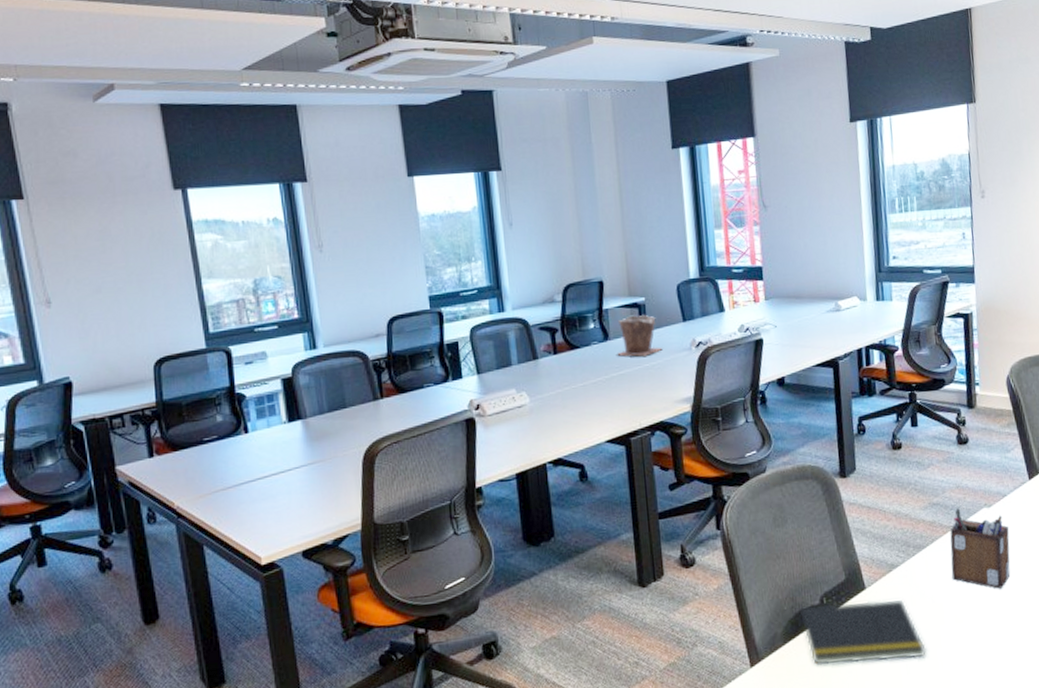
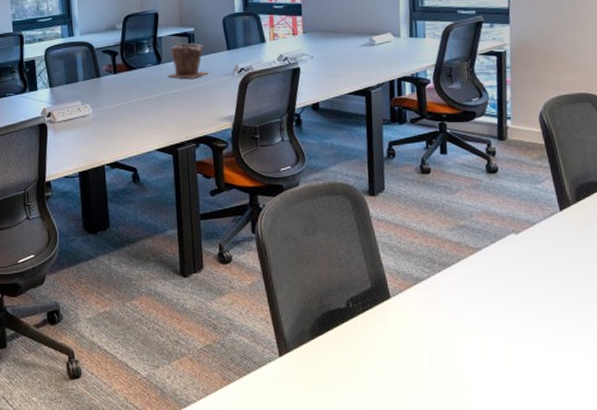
notepad: present [799,600,926,666] -> none [325,307,448,366]
desk organizer: present [950,508,1011,589] -> none [476,232,537,311]

